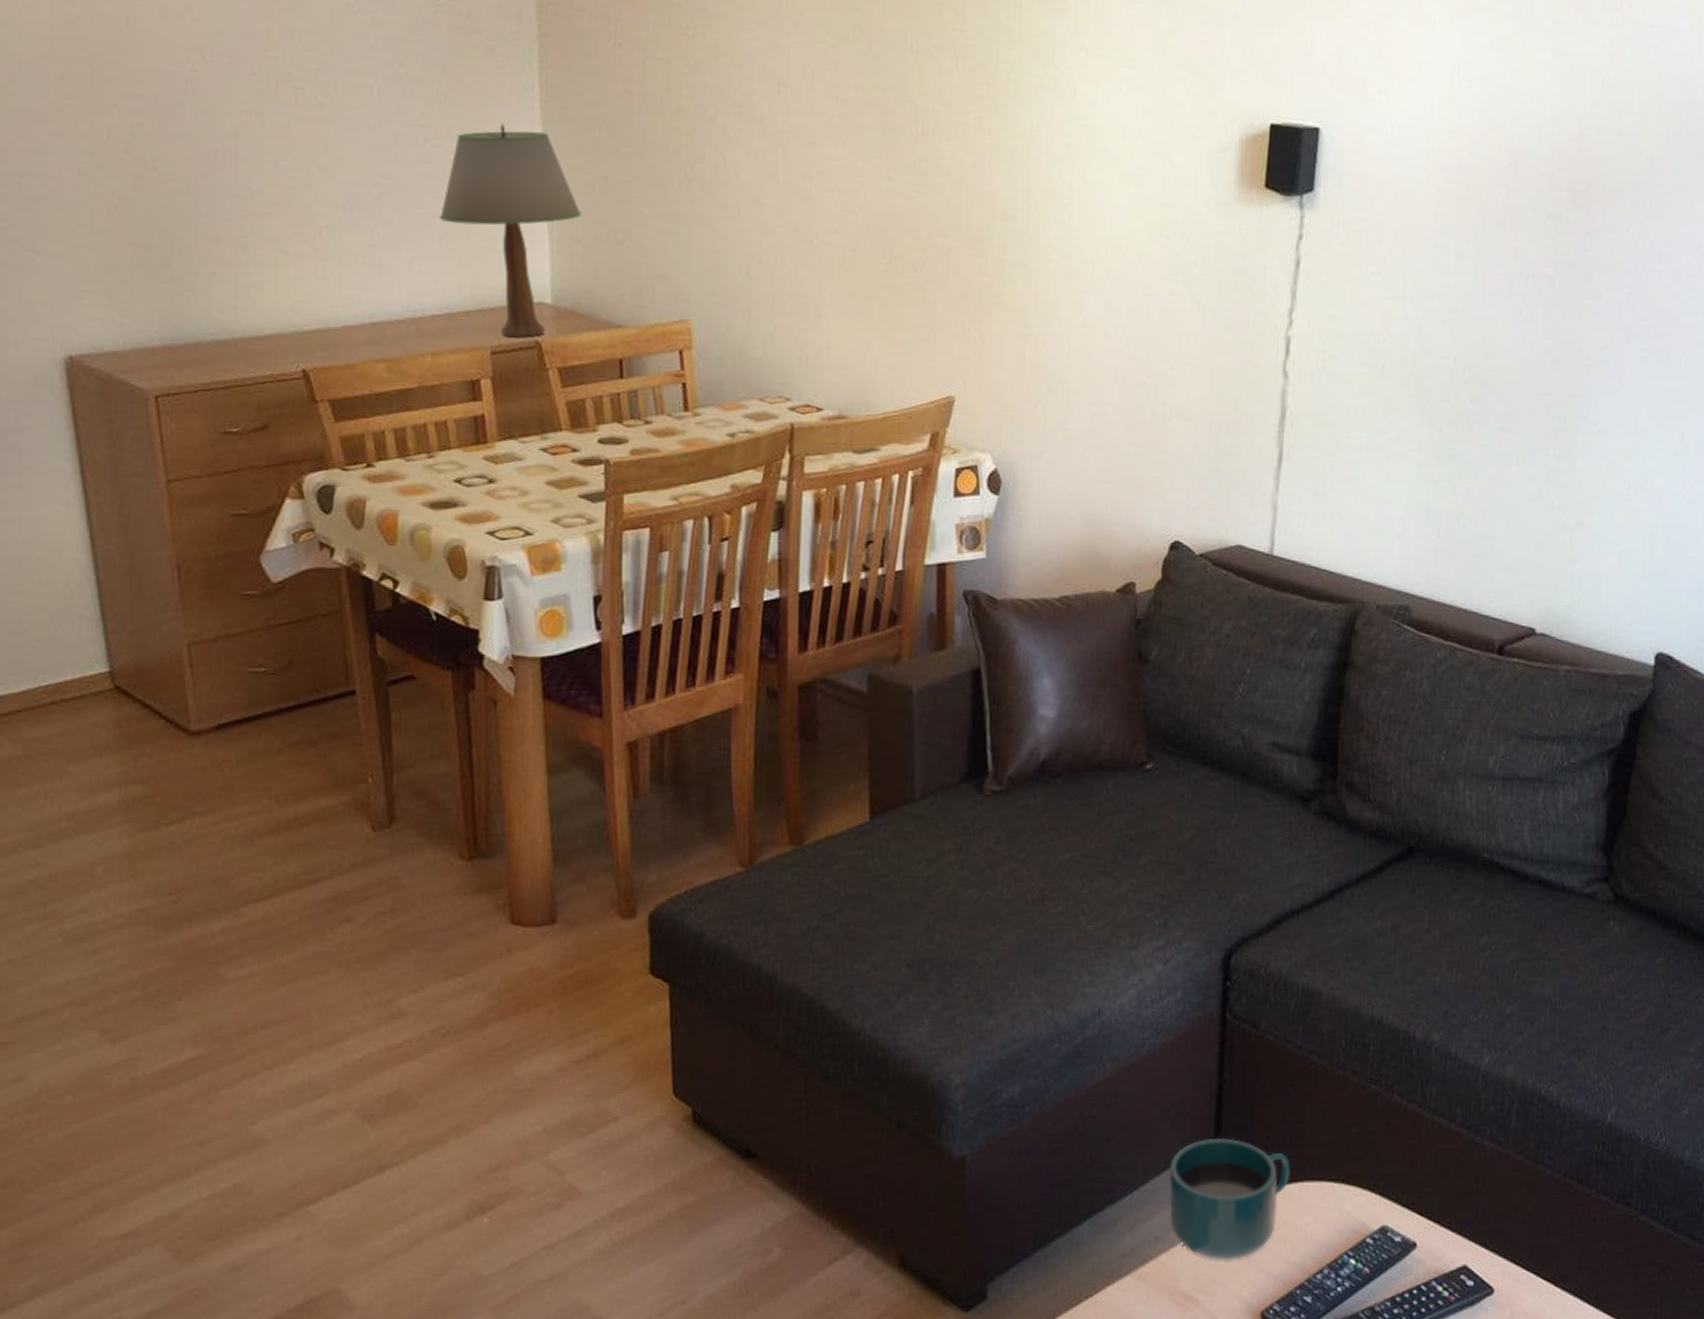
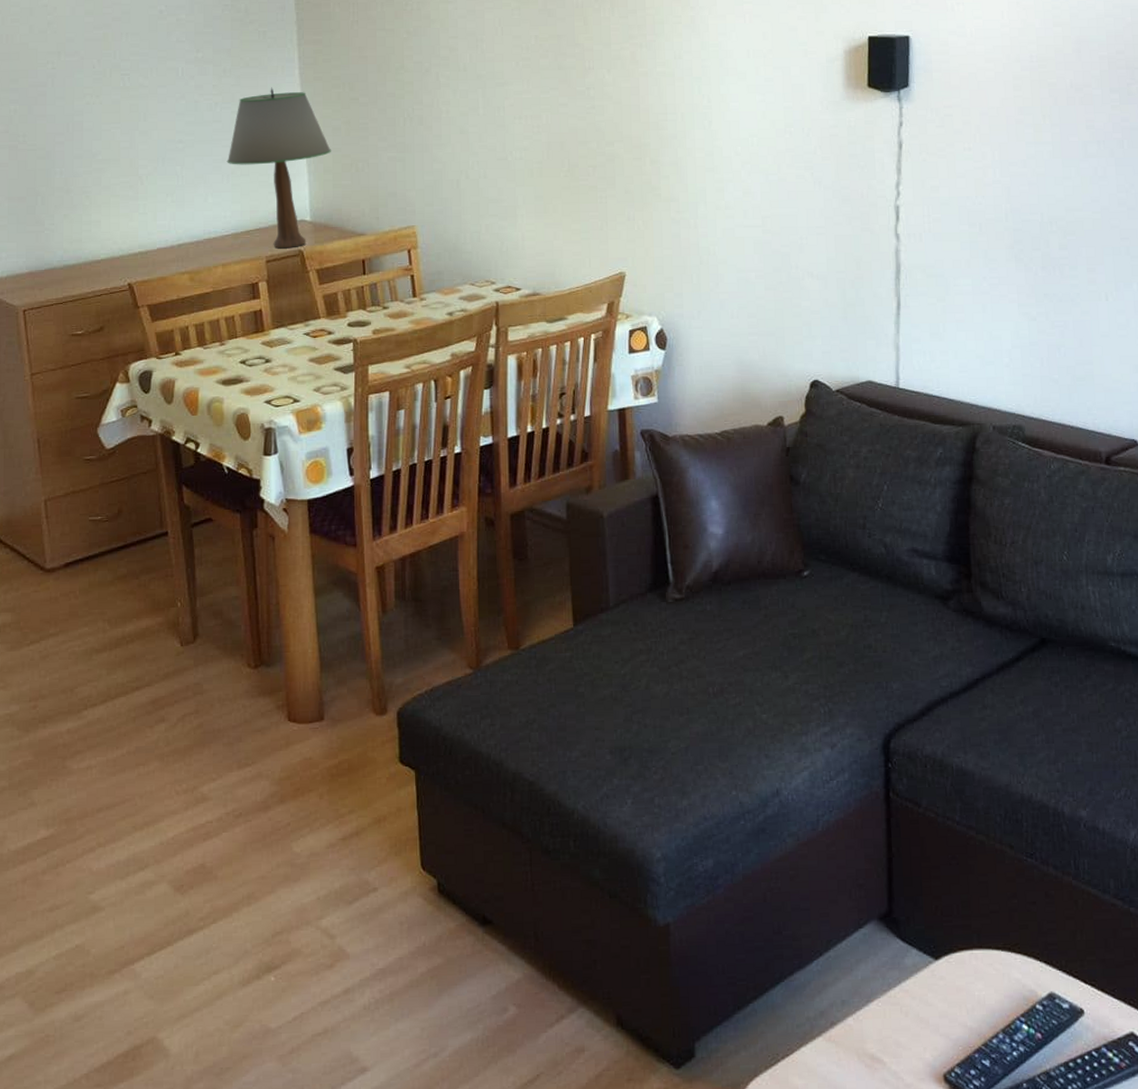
cup: present [1169,1137,1290,1260] -> none [850,907,960,1024]

